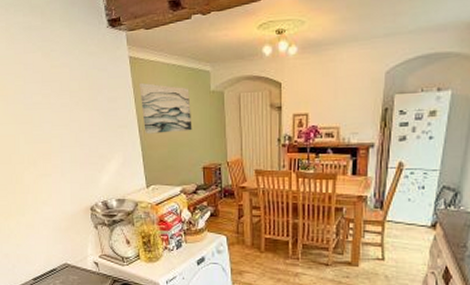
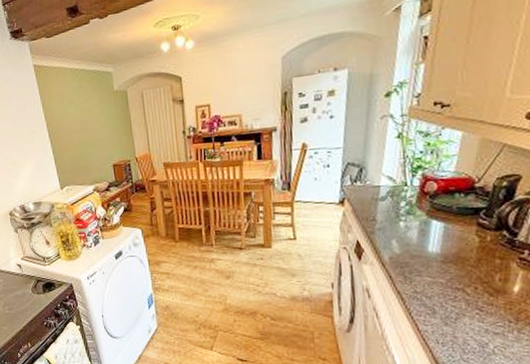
wall art: present [139,82,192,134] -> none [45,88,100,138]

